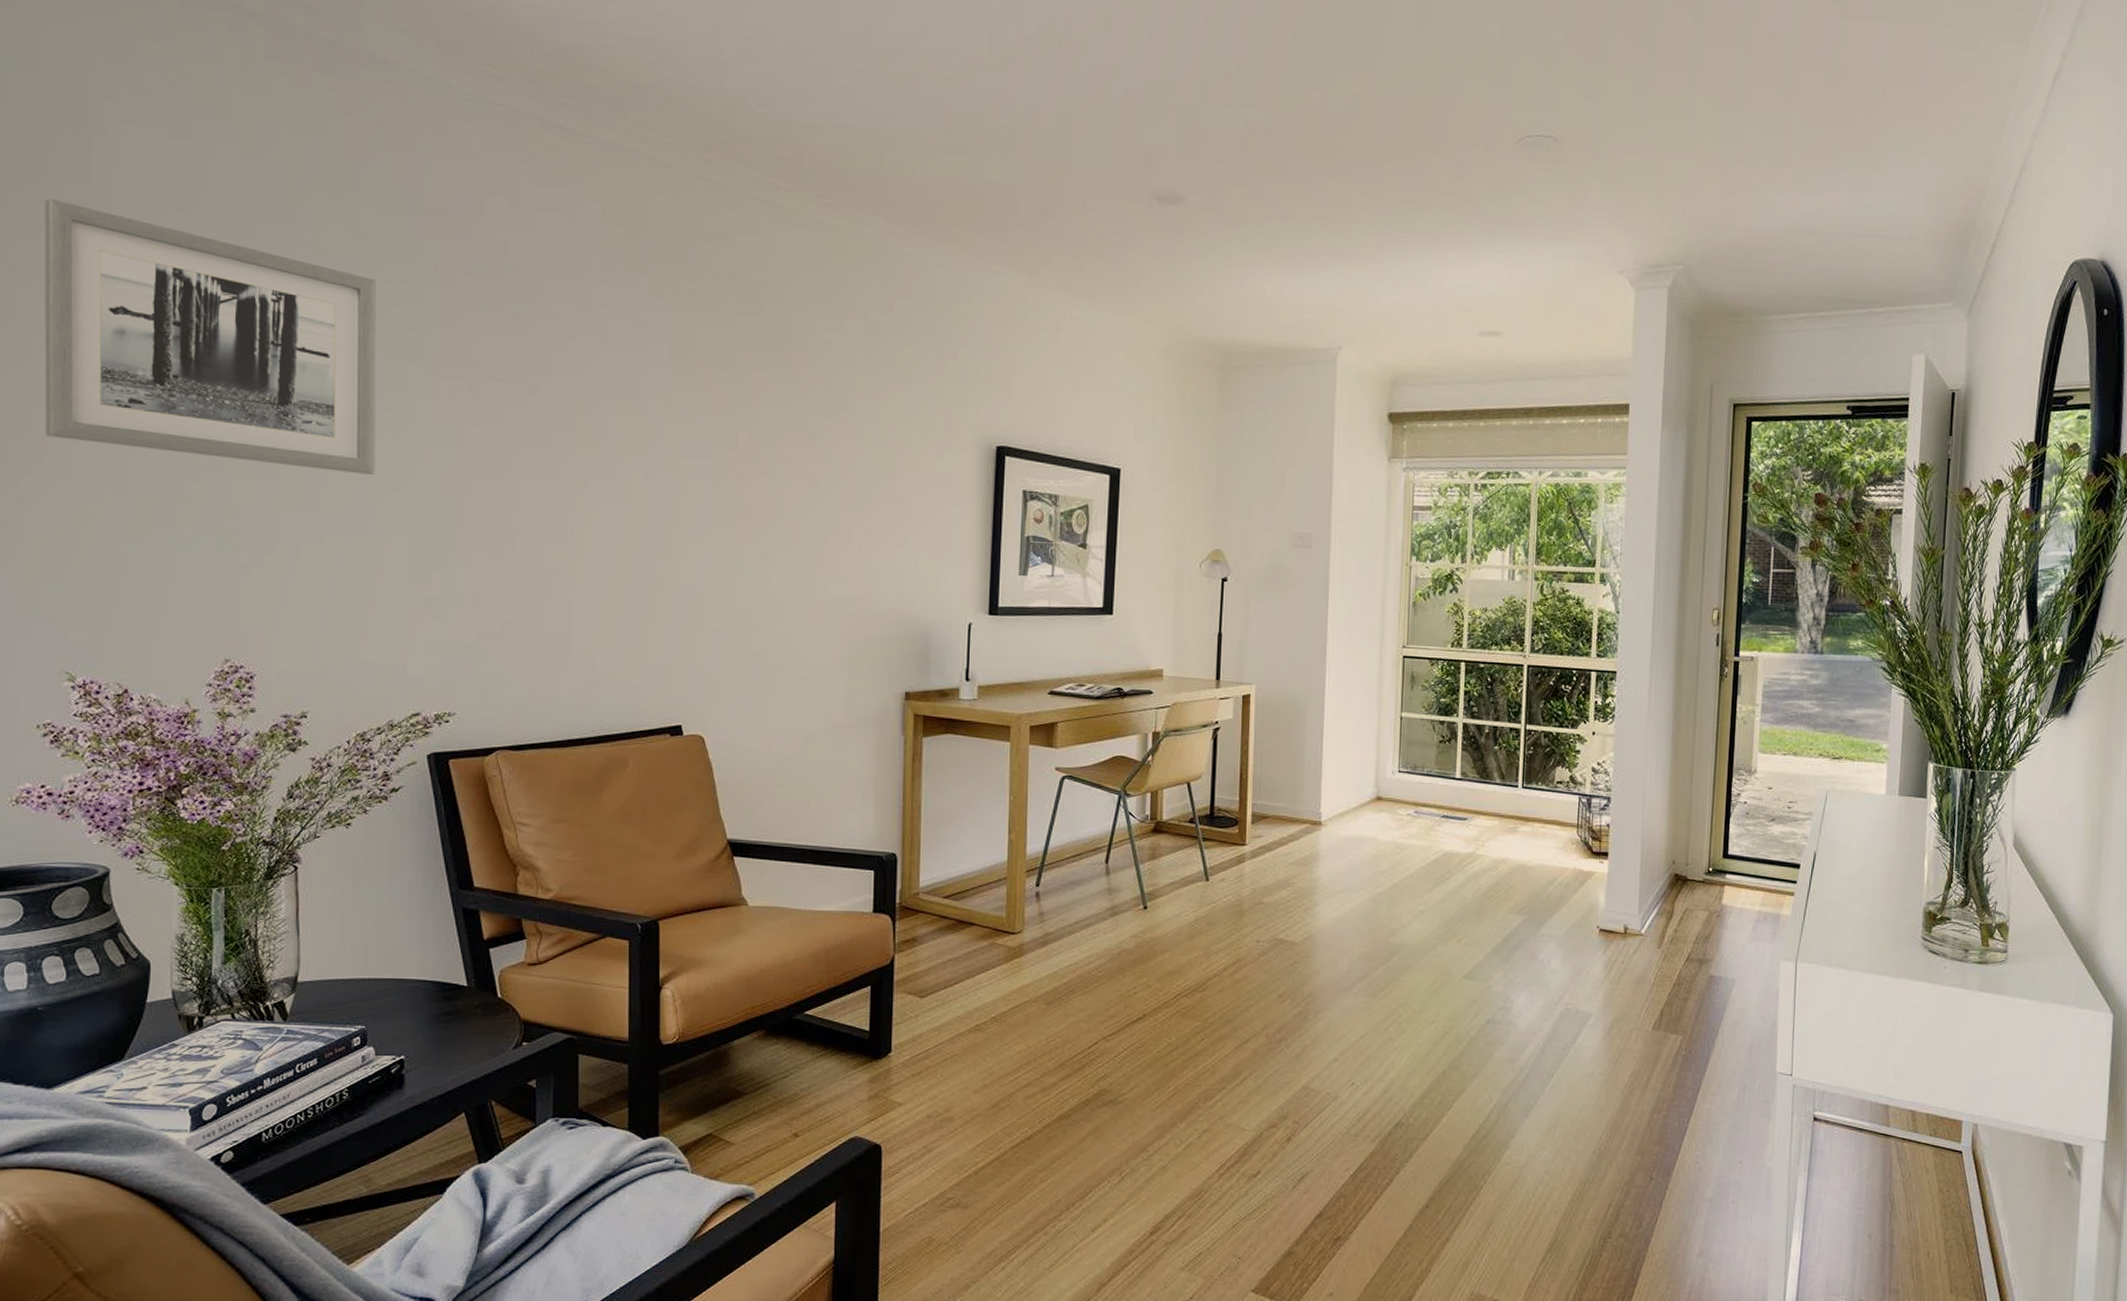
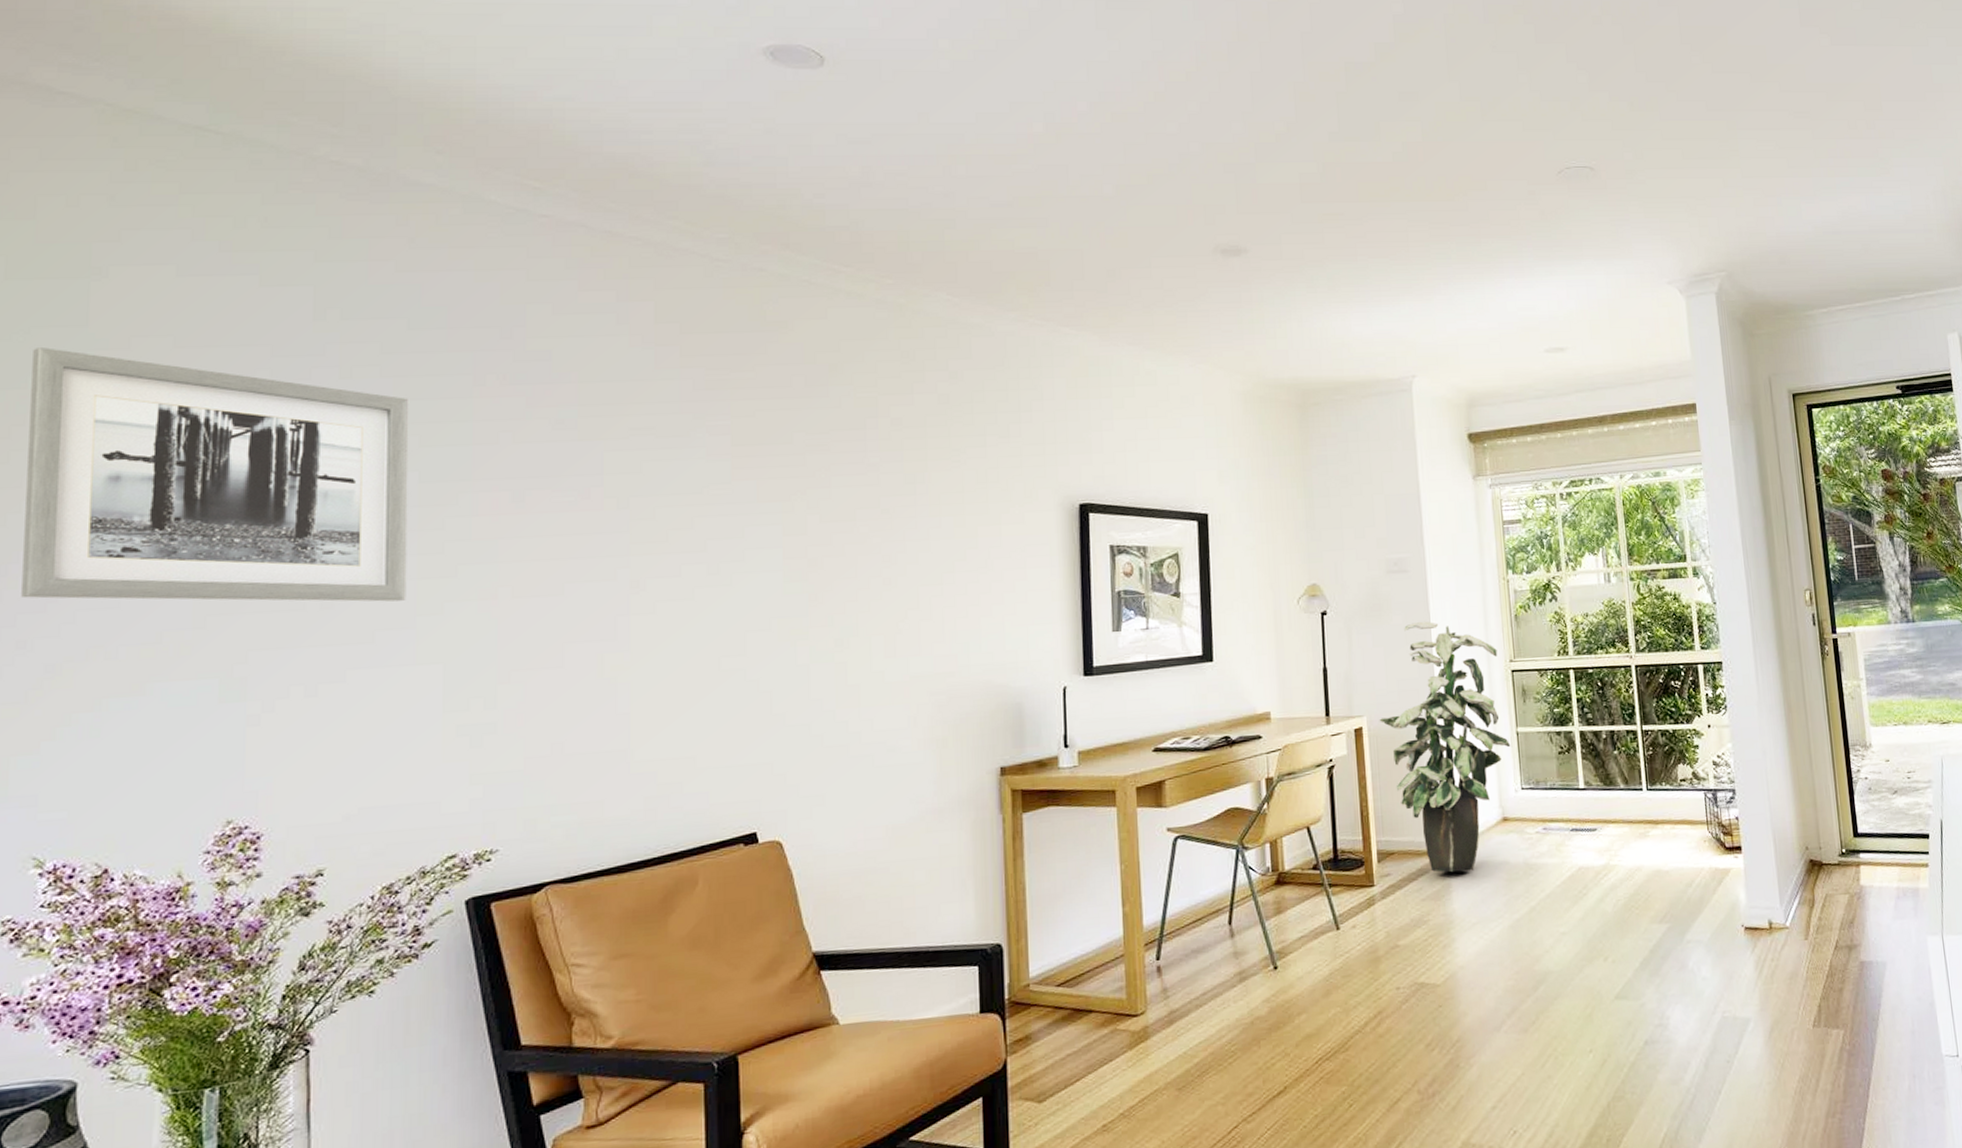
indoor plant: none [1267,597,1394,843] -> present [1379,621,1511,873]

